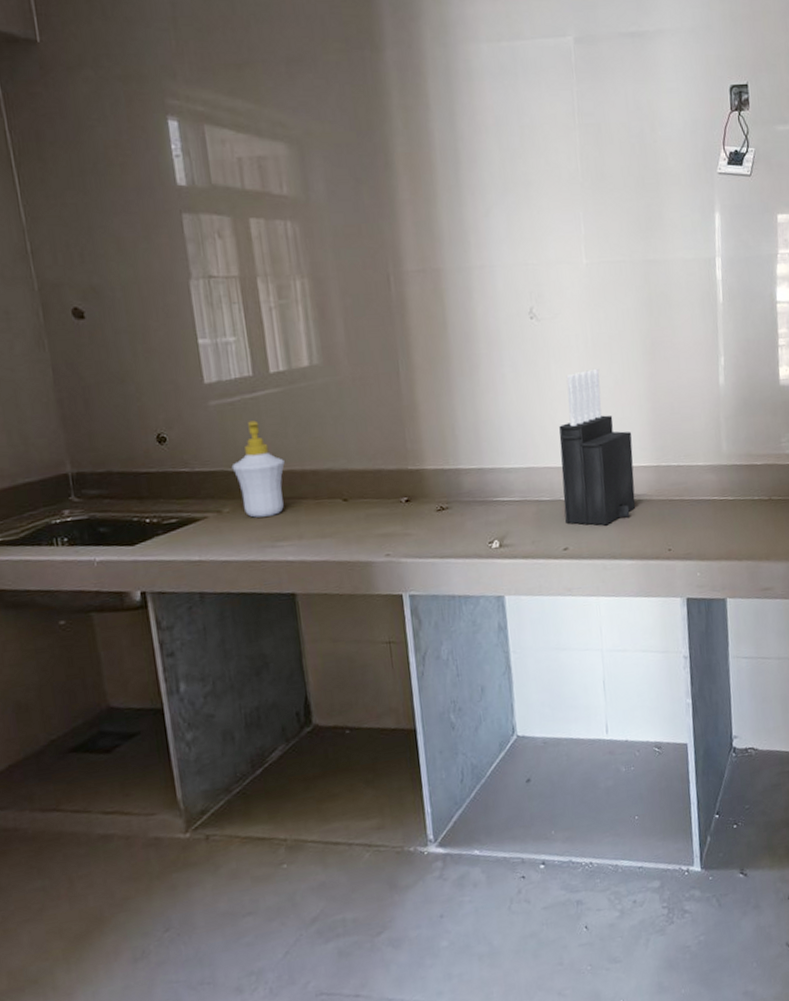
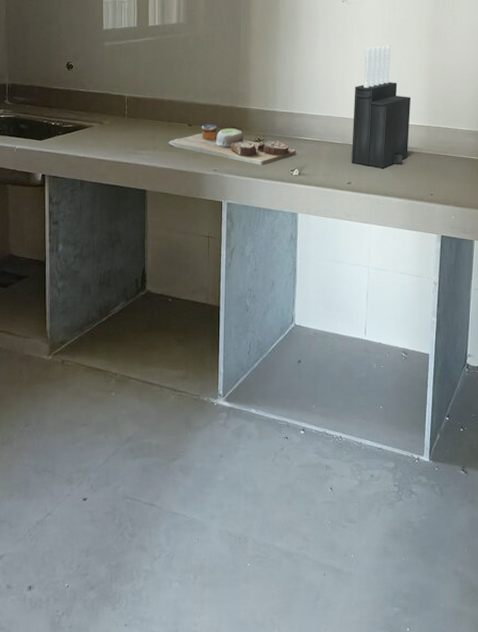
soap bottle: present [231,420,285,518] -> none [114,59,151,130]
cutting board: none [316,495,493,541] -> present [166,124,296,165]

